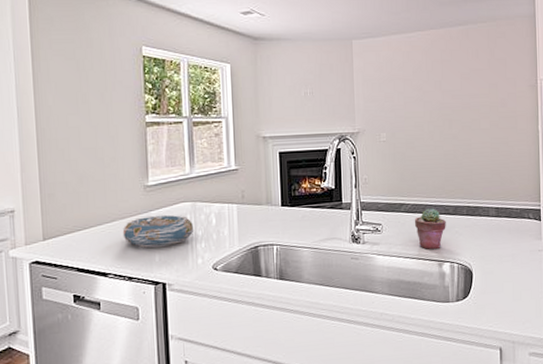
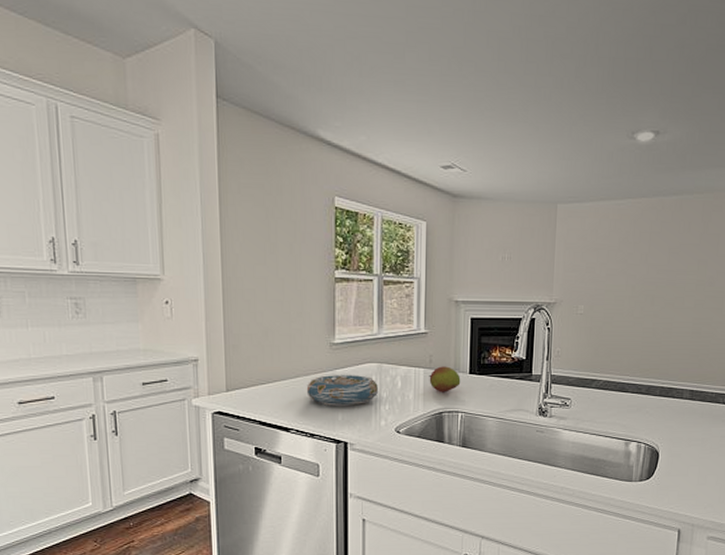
fruit: none [242,200,274,227] -> present [429,366,461,392]
potted succulent: present [414,208,446,249] -> none [604,386,637,427]

